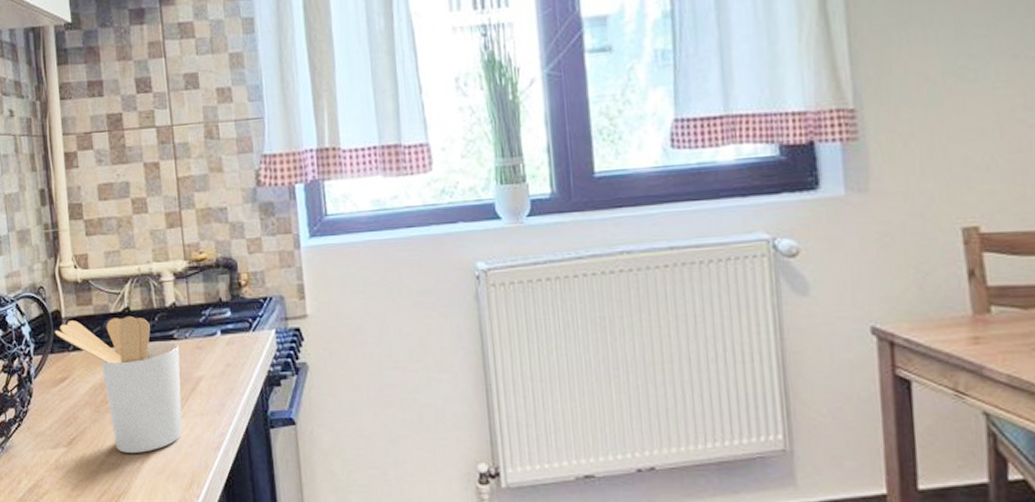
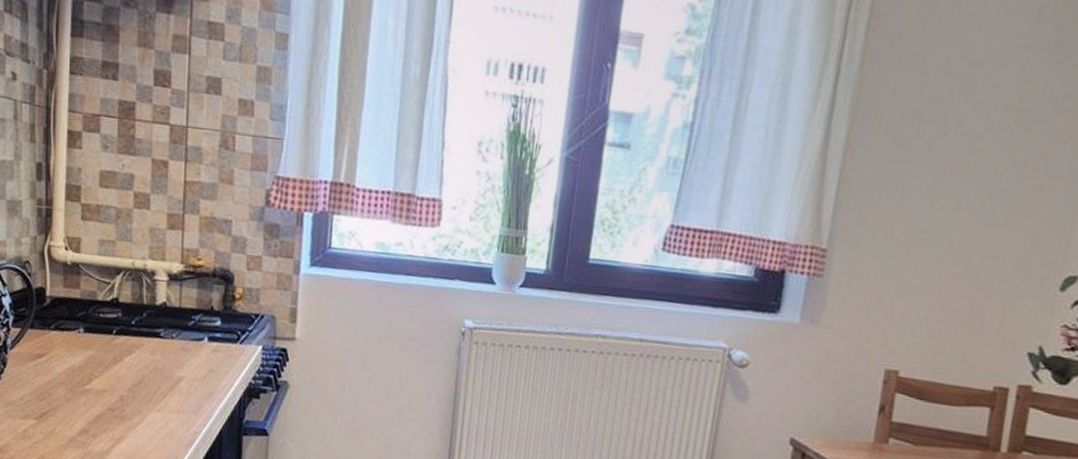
utensil holder: present [54,315,182,453] -> none [36,300,165,438]

